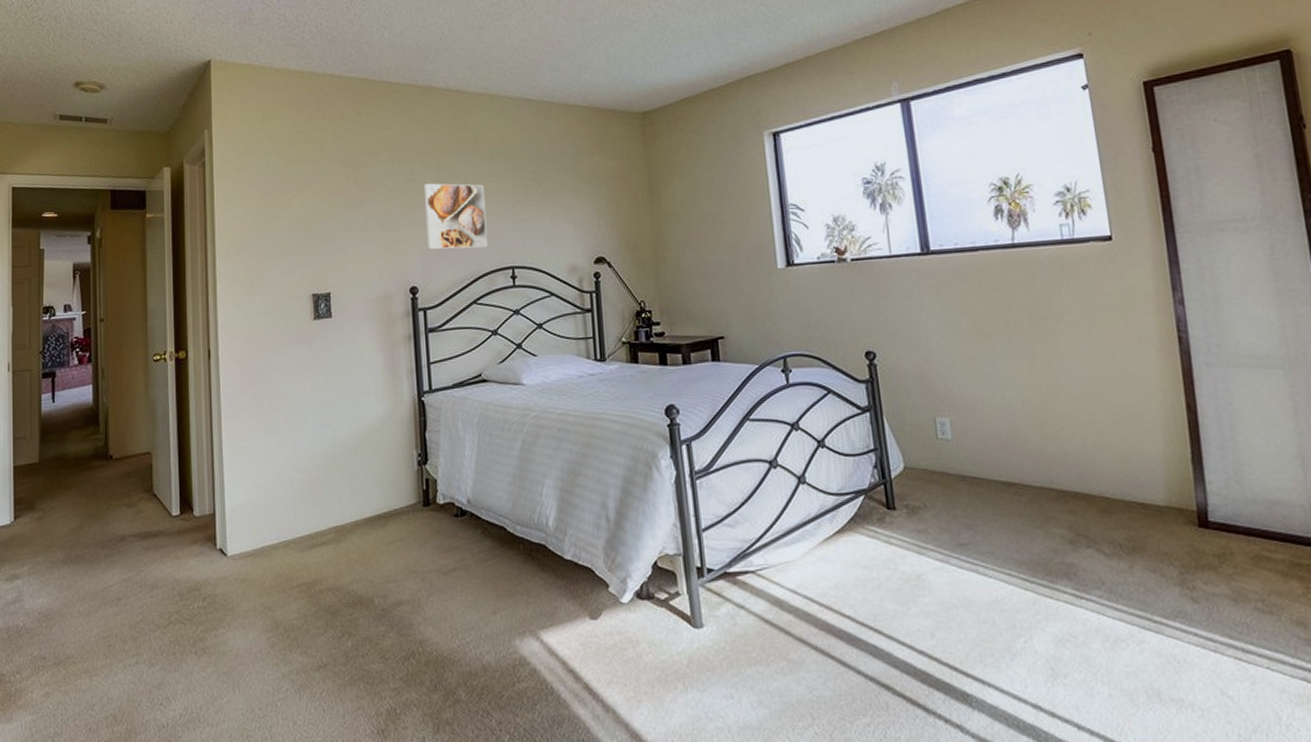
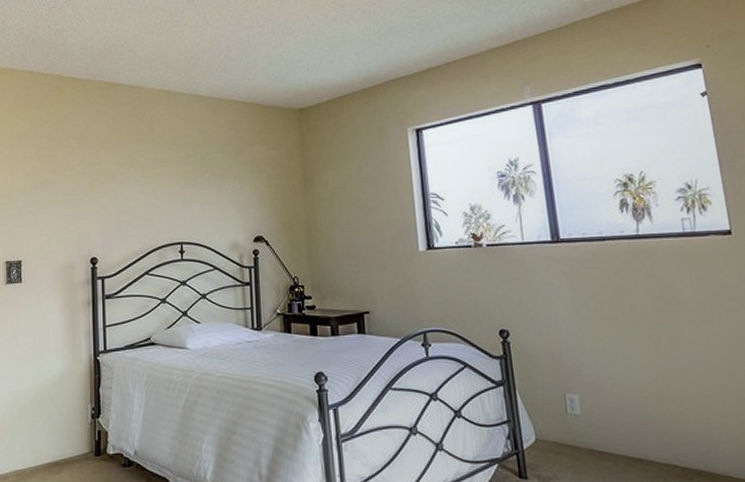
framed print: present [423,183,488,250] -> none [105,166,160,226]

